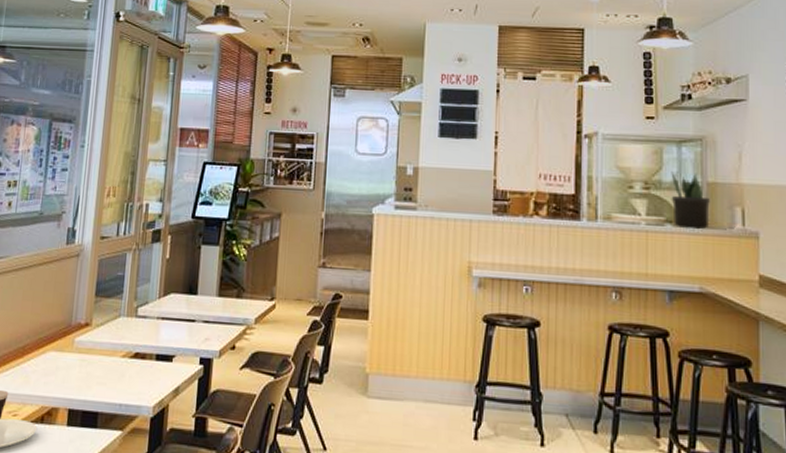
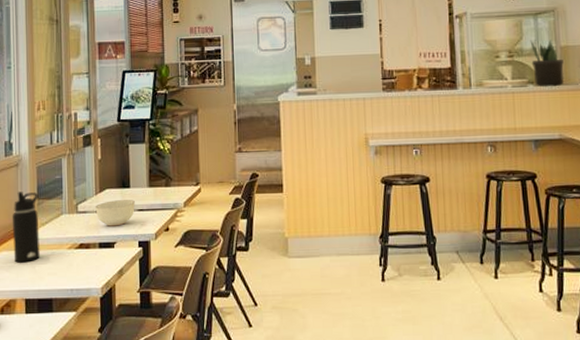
water bottle: none [62,285,97,368] -> present [12,191,40,263]
bowl: none [156,307,201,338] -> present [95,200,135,227]

